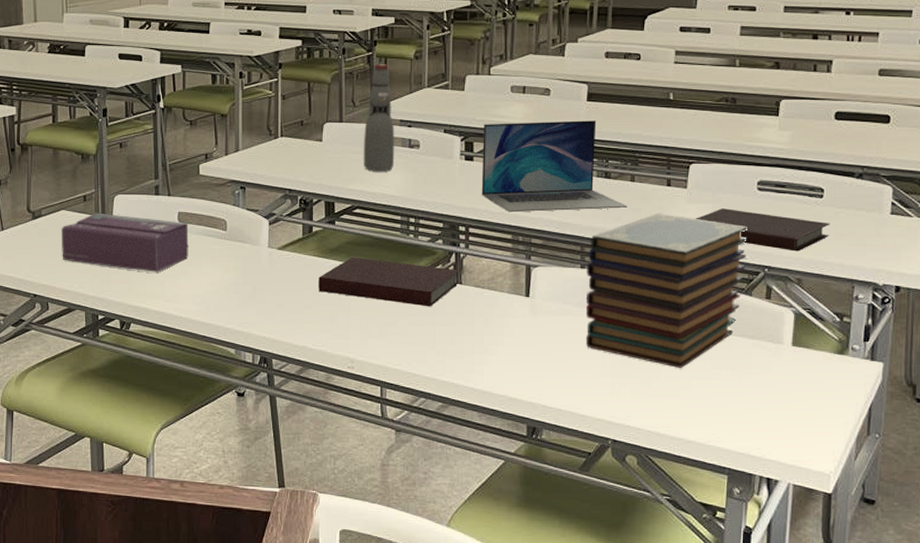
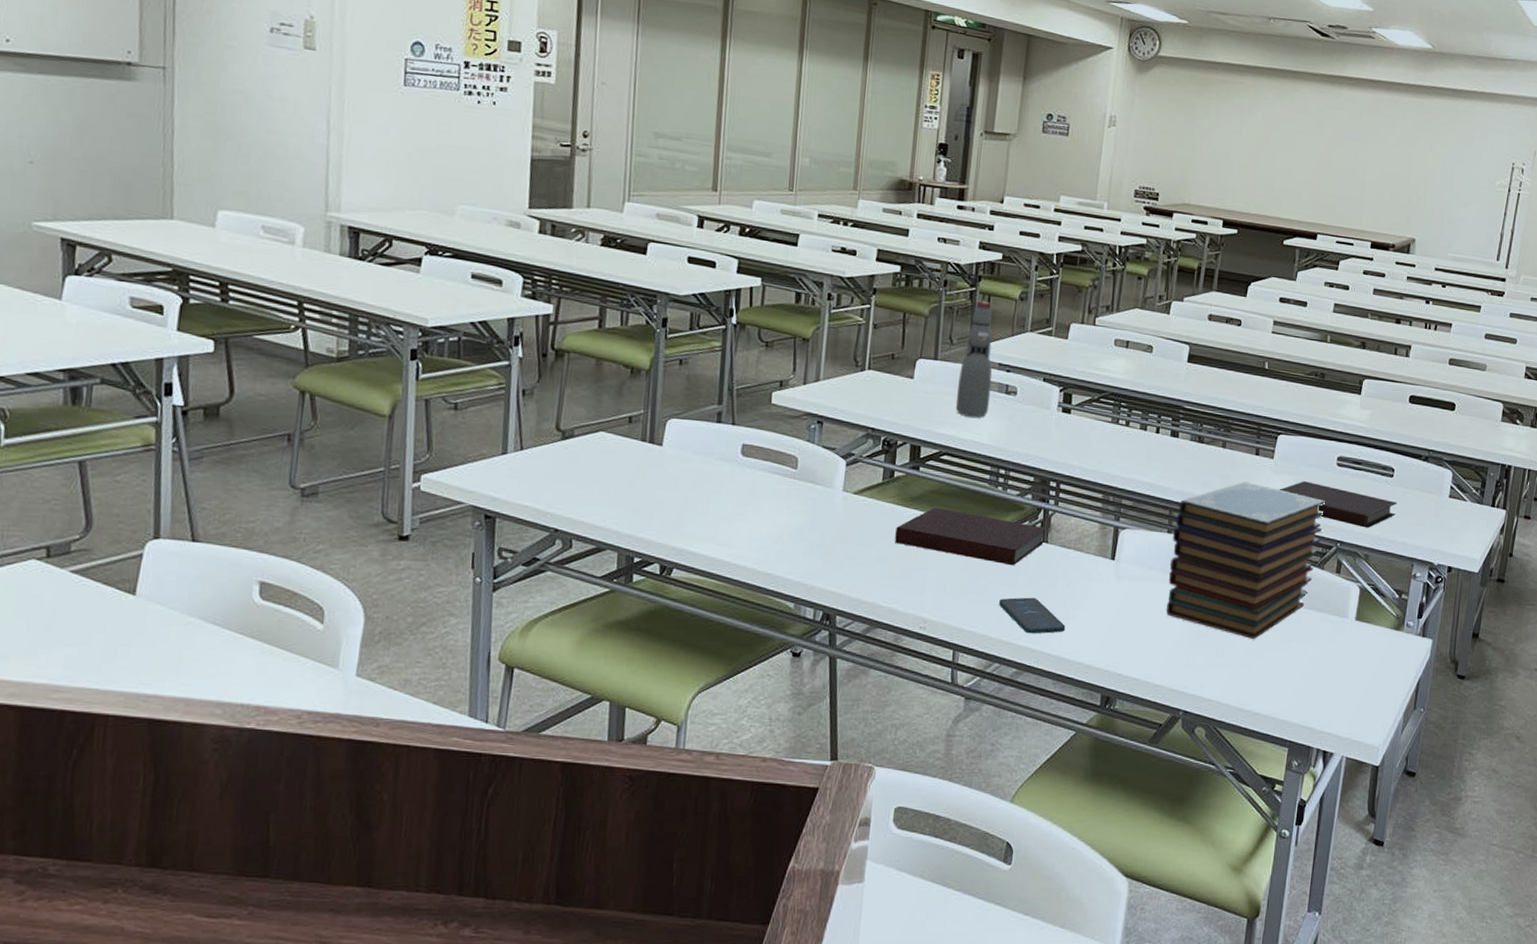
tissue box: present [61,212,189,273] -> none [595,437,752,512]
smartphone: none [420,336,486,370] -> present [999,597,1066,634]
laptop: present [481,120,627,213] -> none [1075,376,1217,475]

